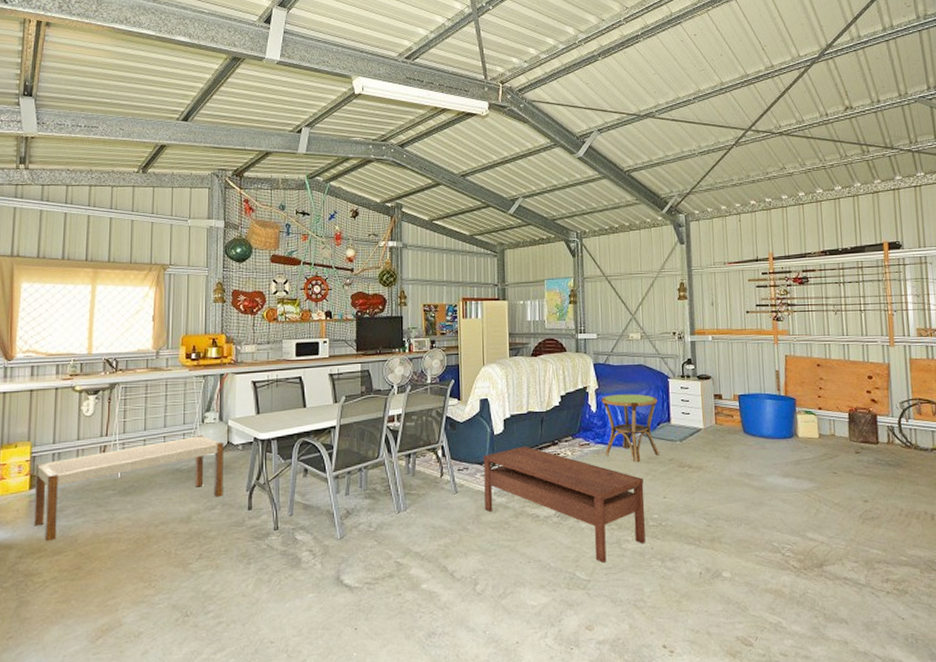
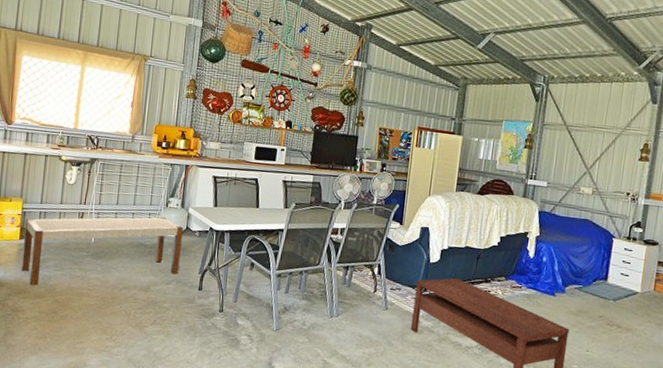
side table: present [601,394,660,463] -> none [534,243,598,314]

